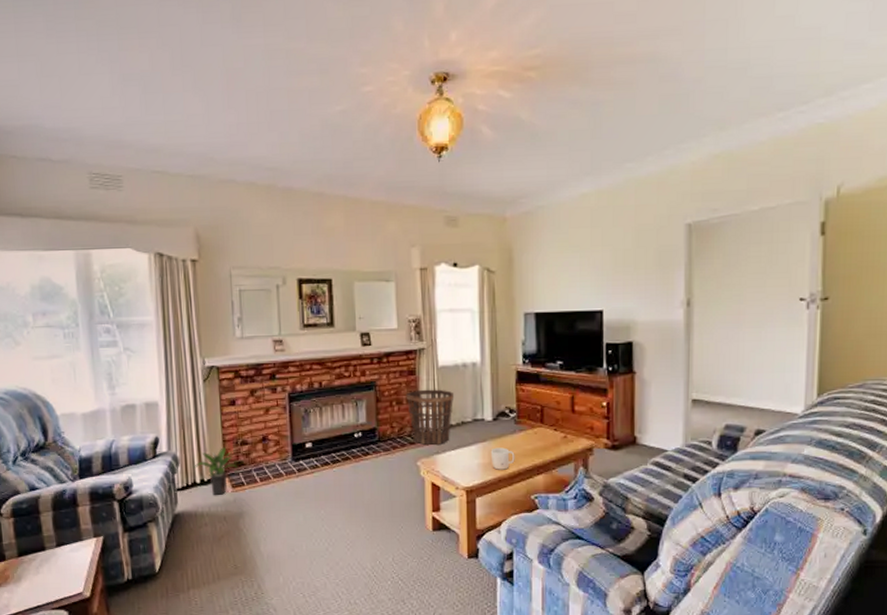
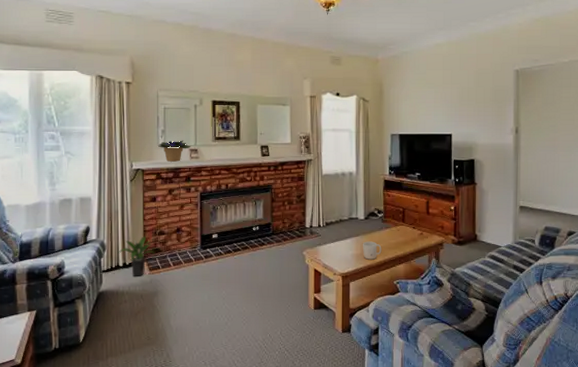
potted flower: none [235,329,274,356] -> present [158,140,190,162]
basket: present [407,389,455,445] -> none [296,192,335,238]

